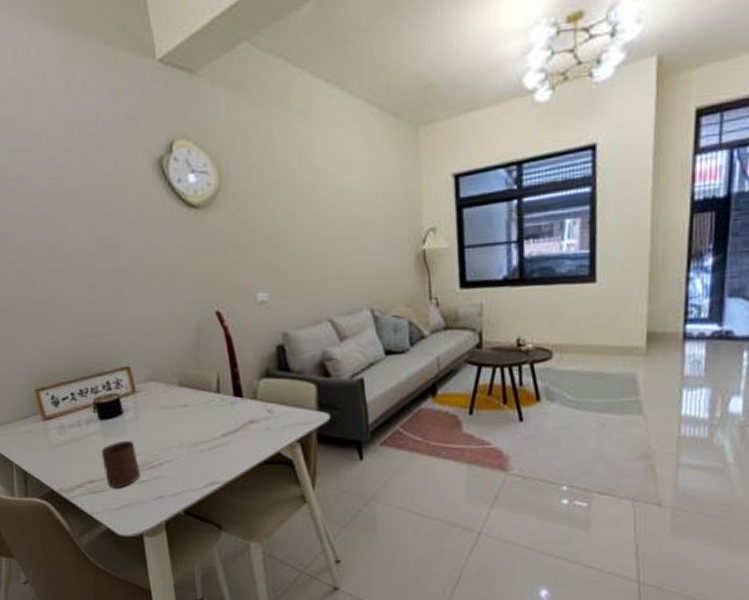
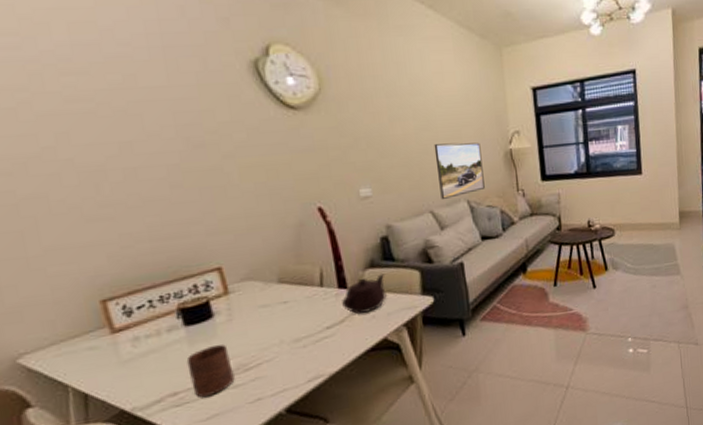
teapot: none [237,385,281,425] -> present [342,274,387,315]
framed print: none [335,242,391,308] -> present [434,142,485,200]

